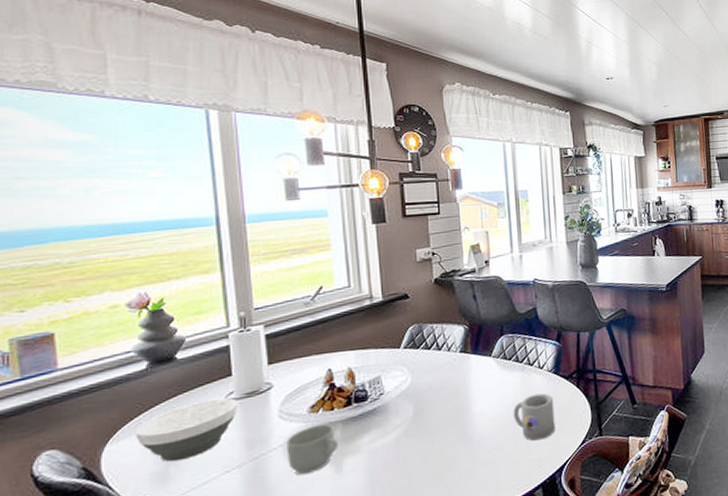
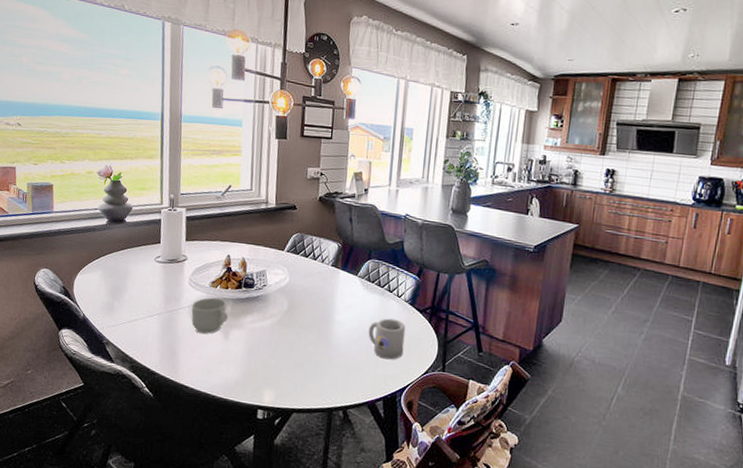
bowl: present [136,397,239,462] -> none [96,258,163,299]

